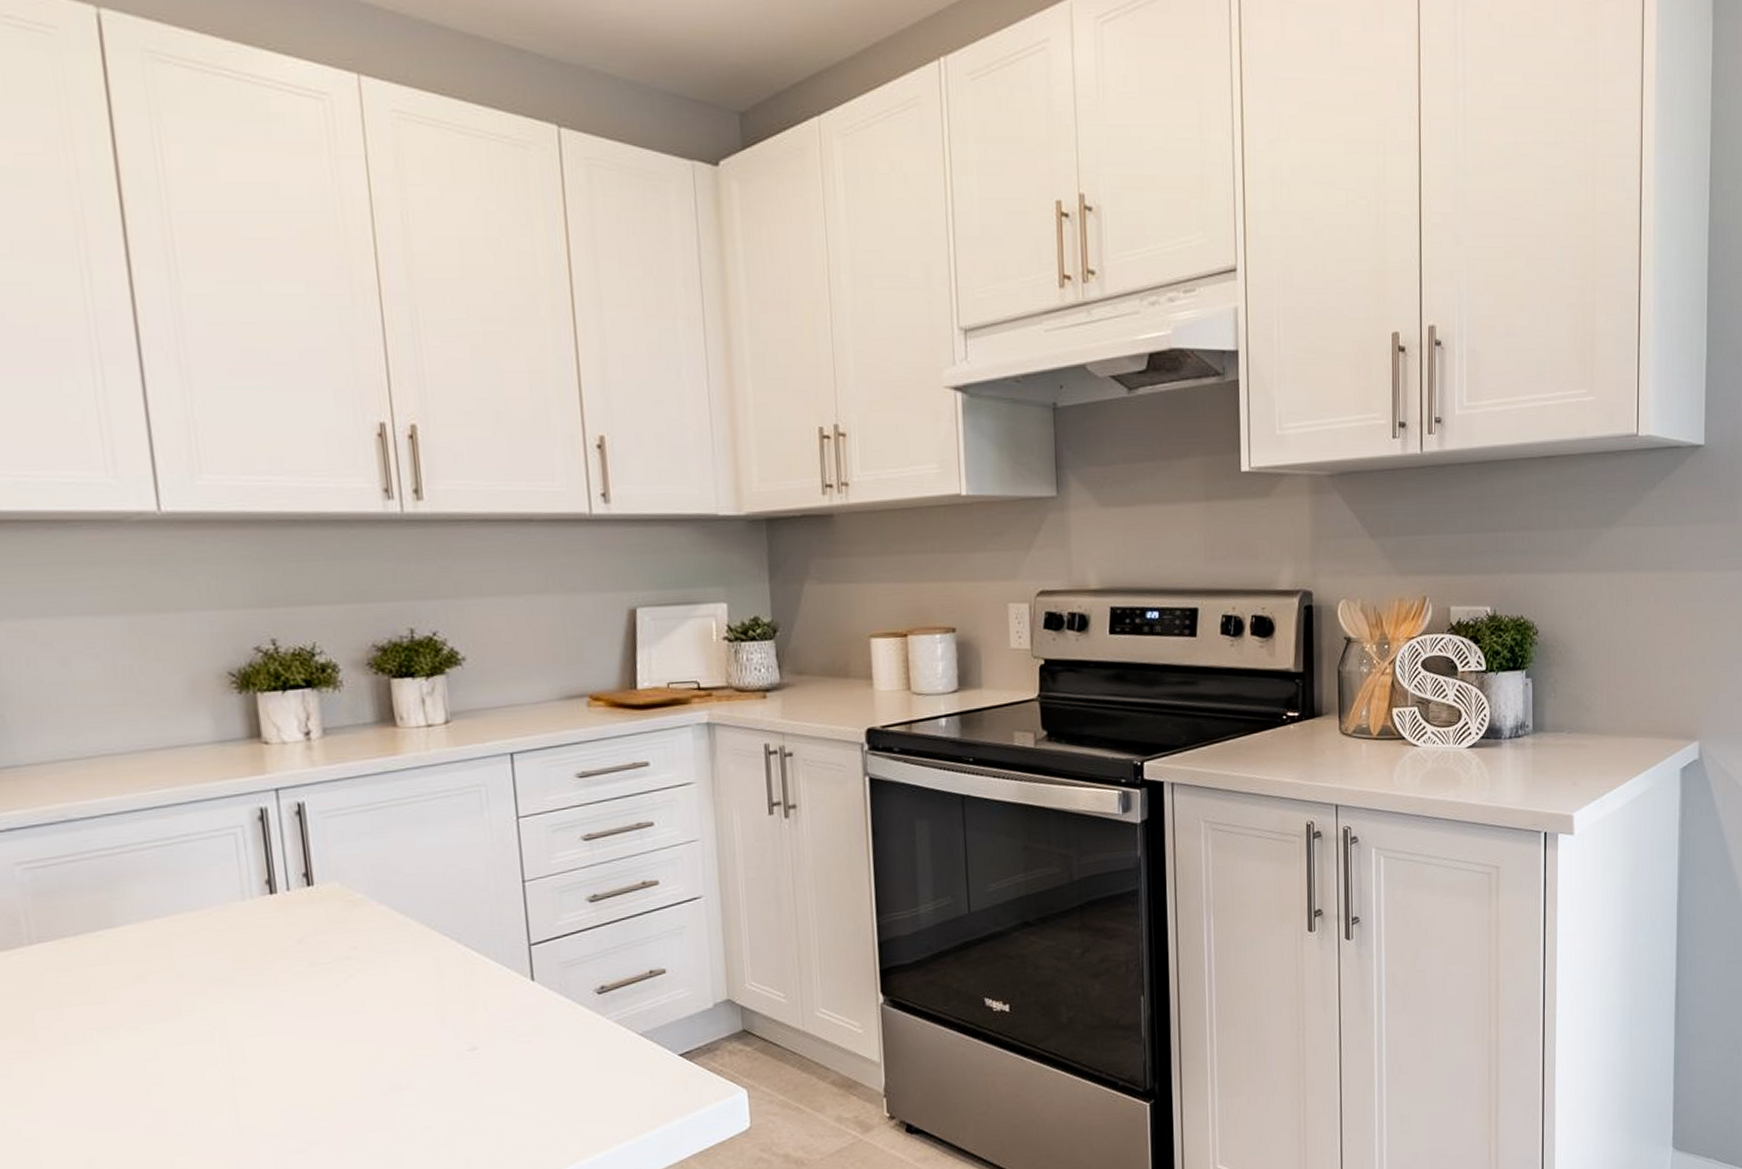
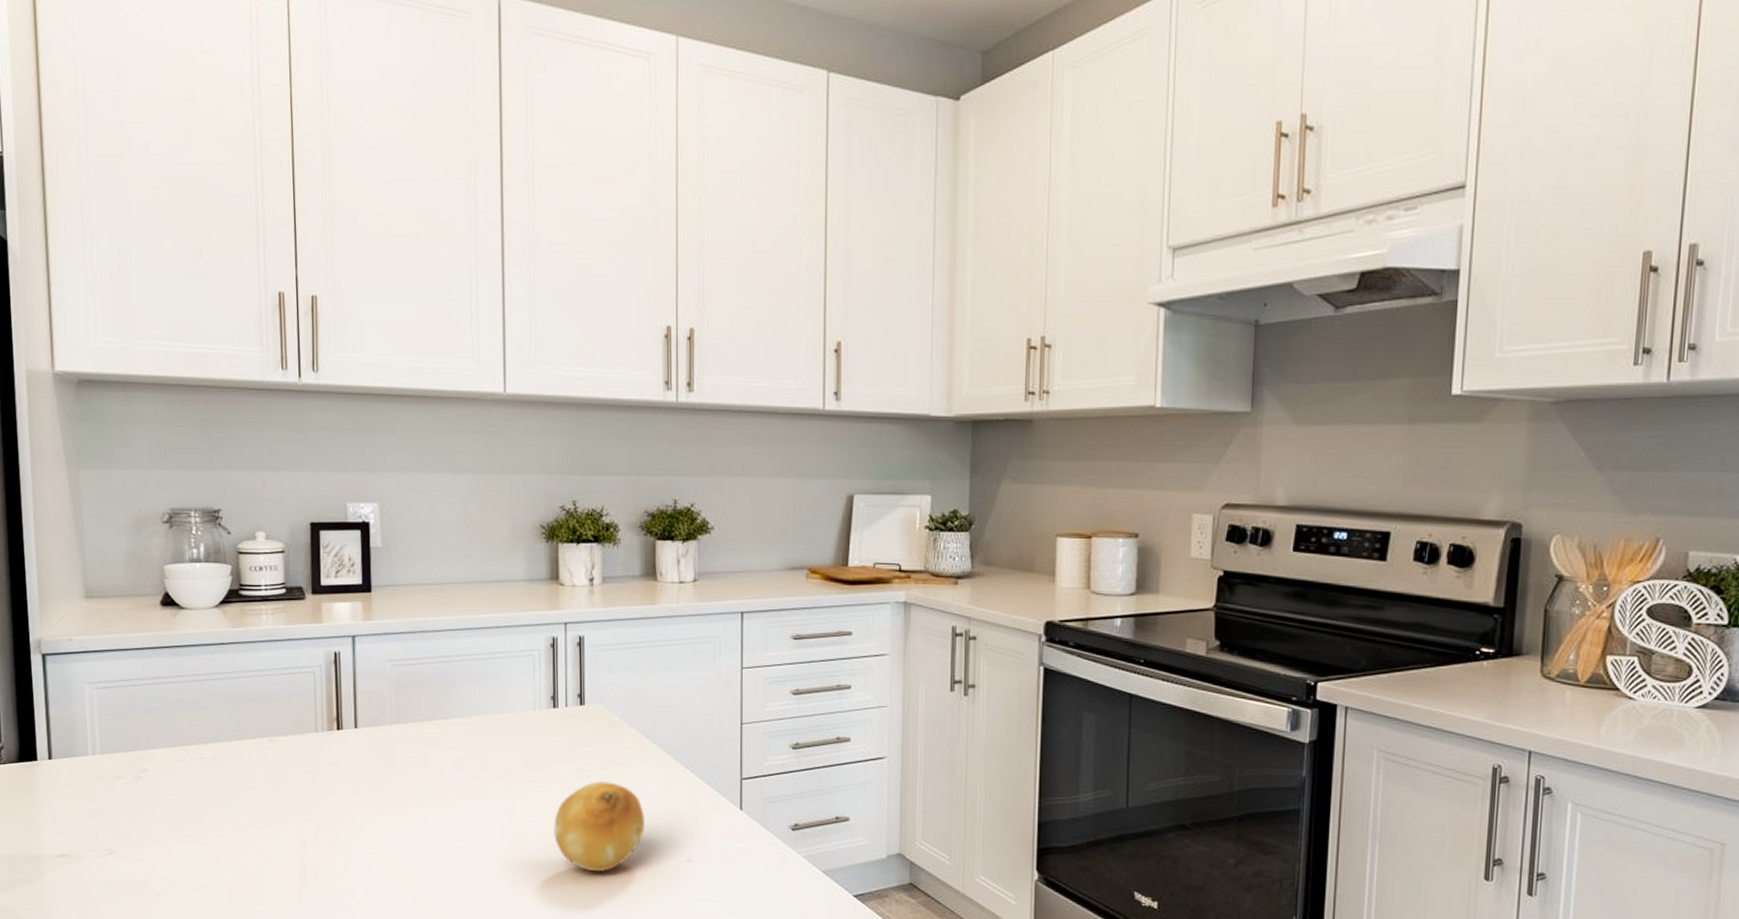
fruit: none [285,973,410,1083] -> present [554,781,645,872]

